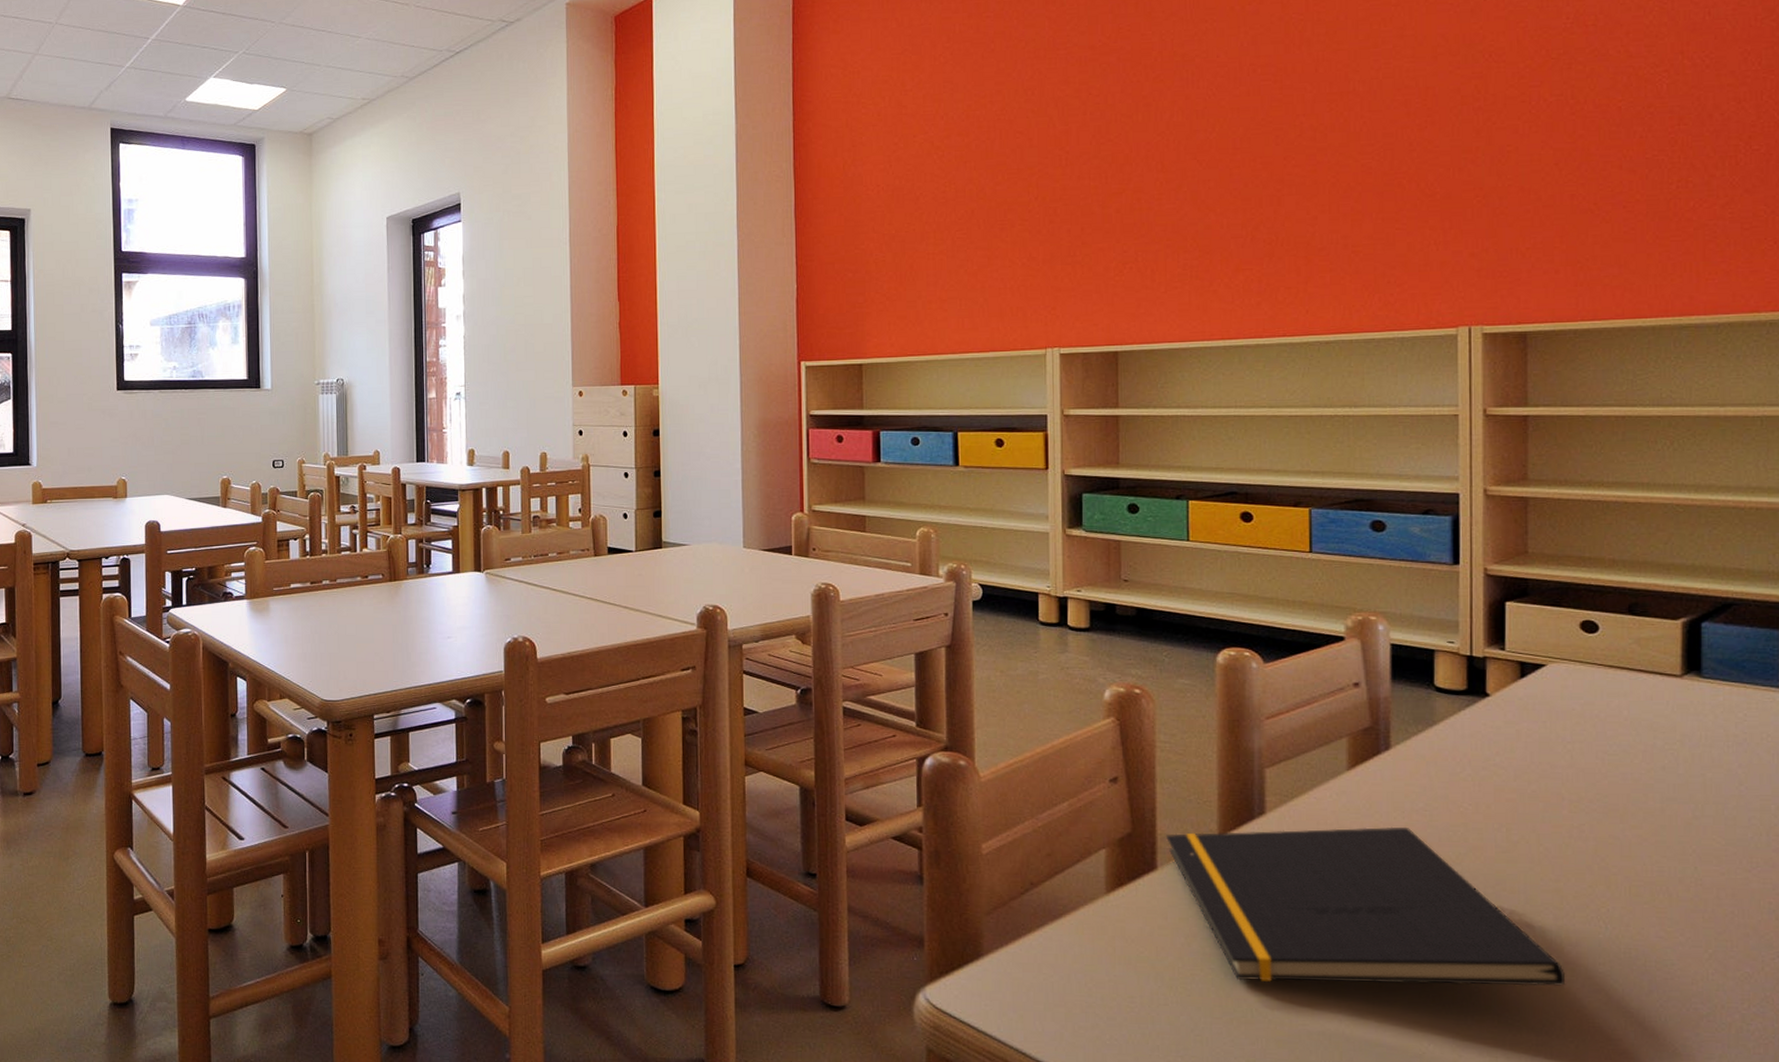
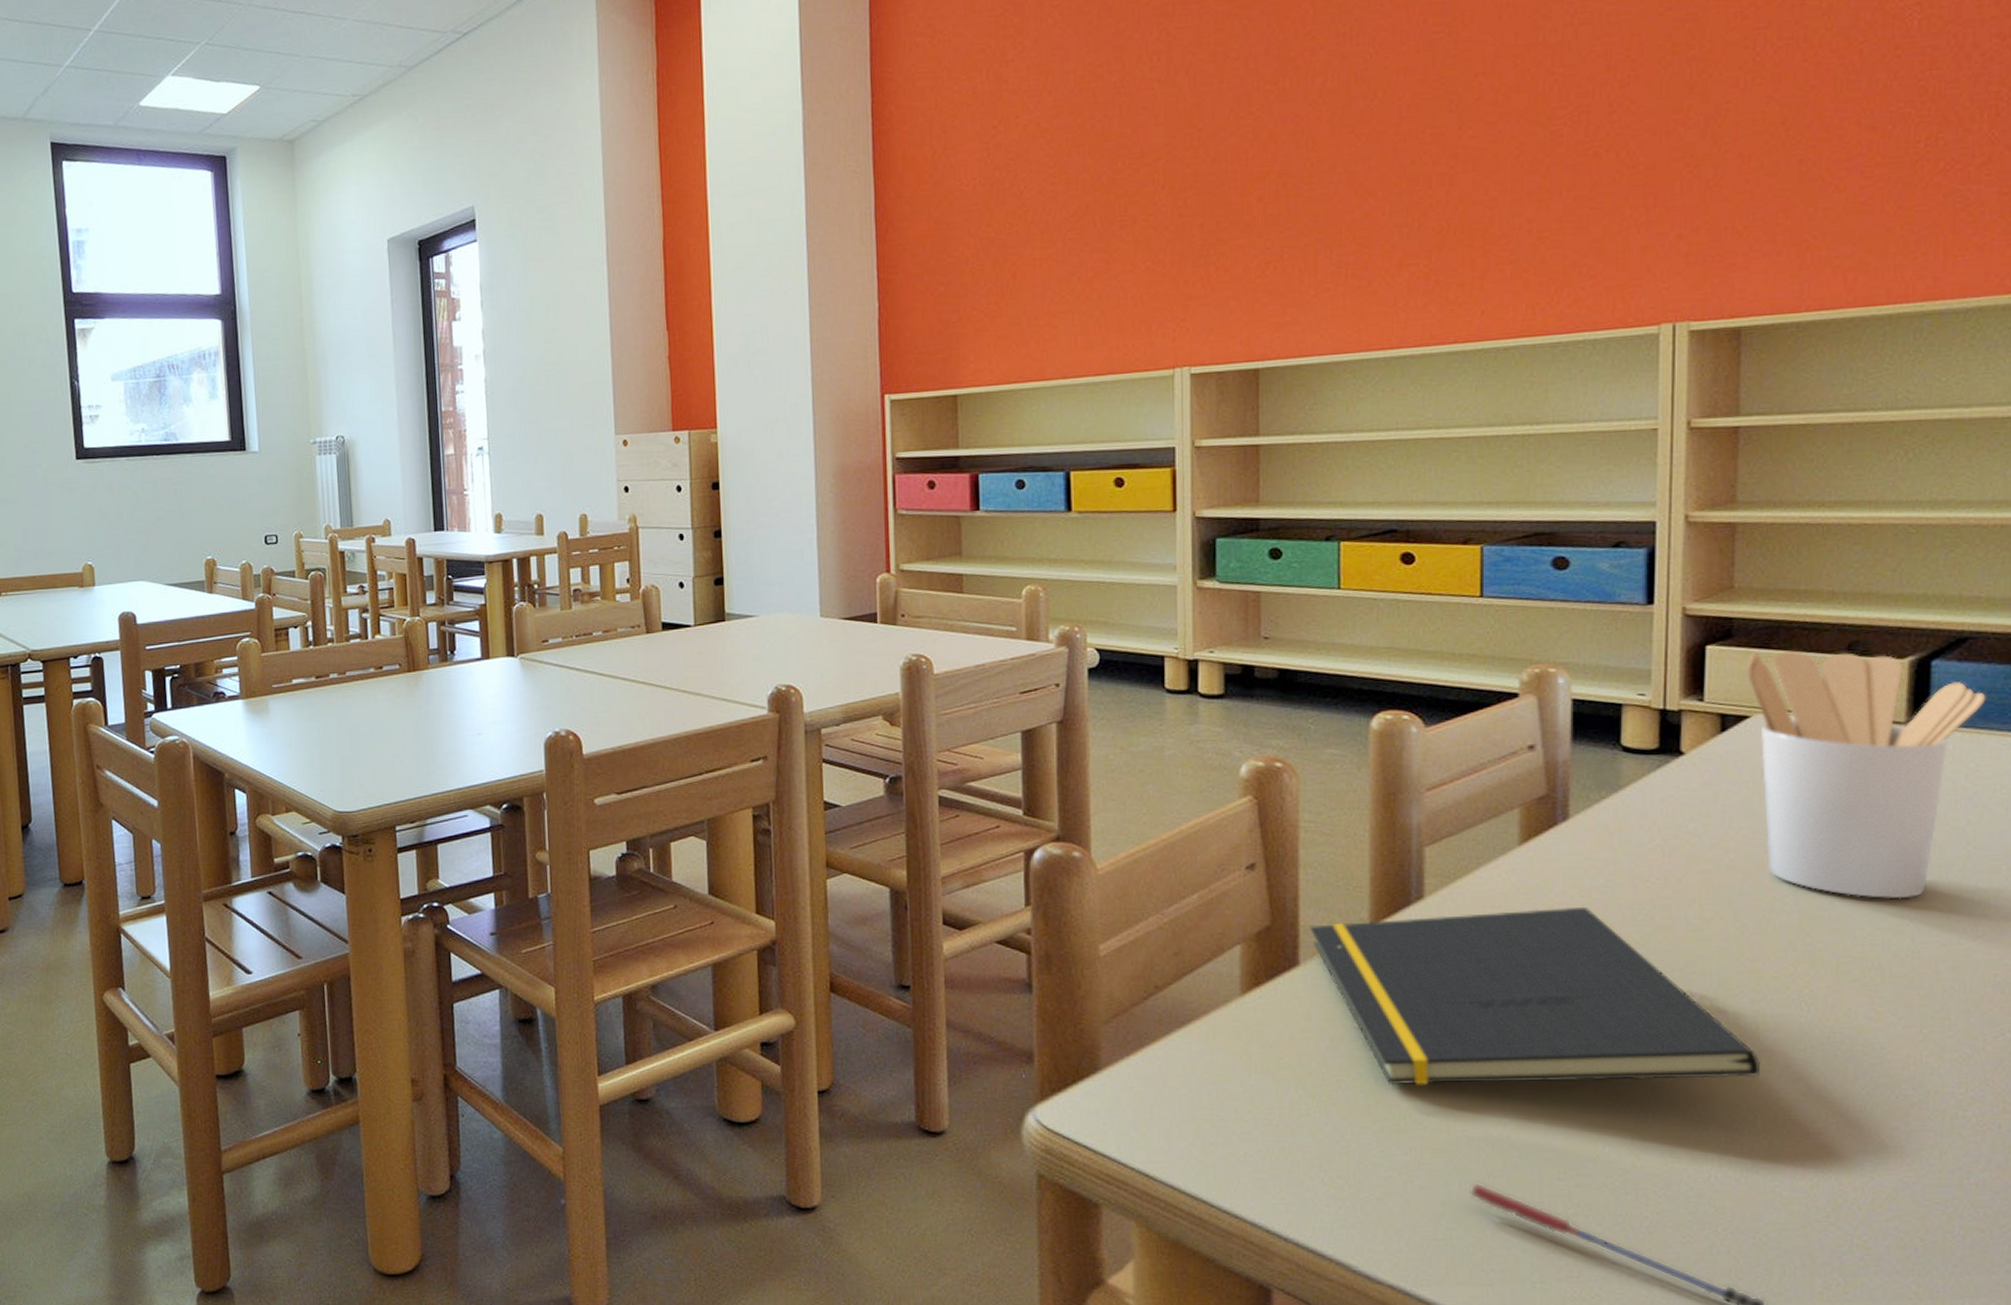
utensil holder: none [1541,610,1750,832] -> present [1746,651,1986,899]

